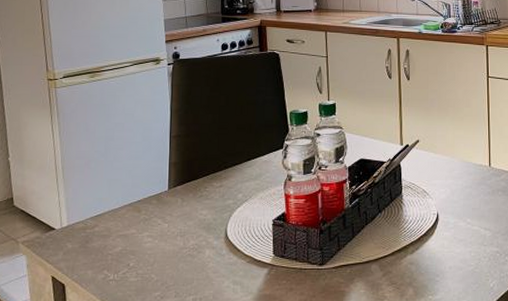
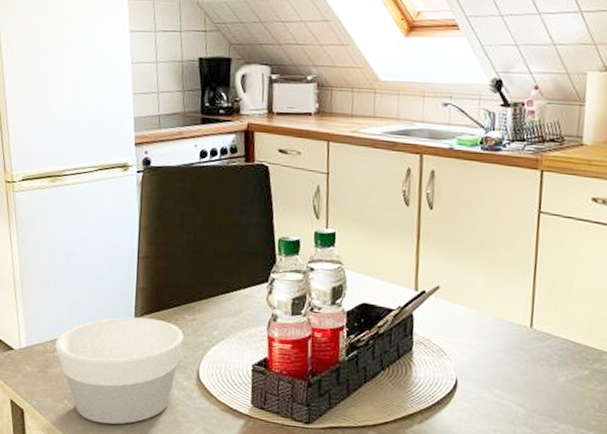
bowl: none [95,189,212,288] -> present [55,317,183,425]

